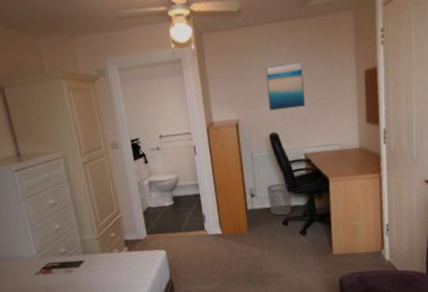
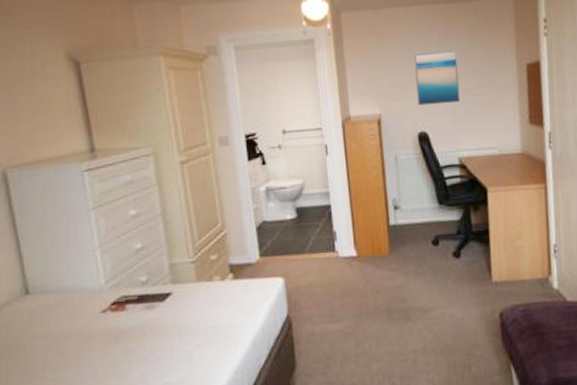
waste bin: present [267,183,292,216] -> none [414,193,444,234]

